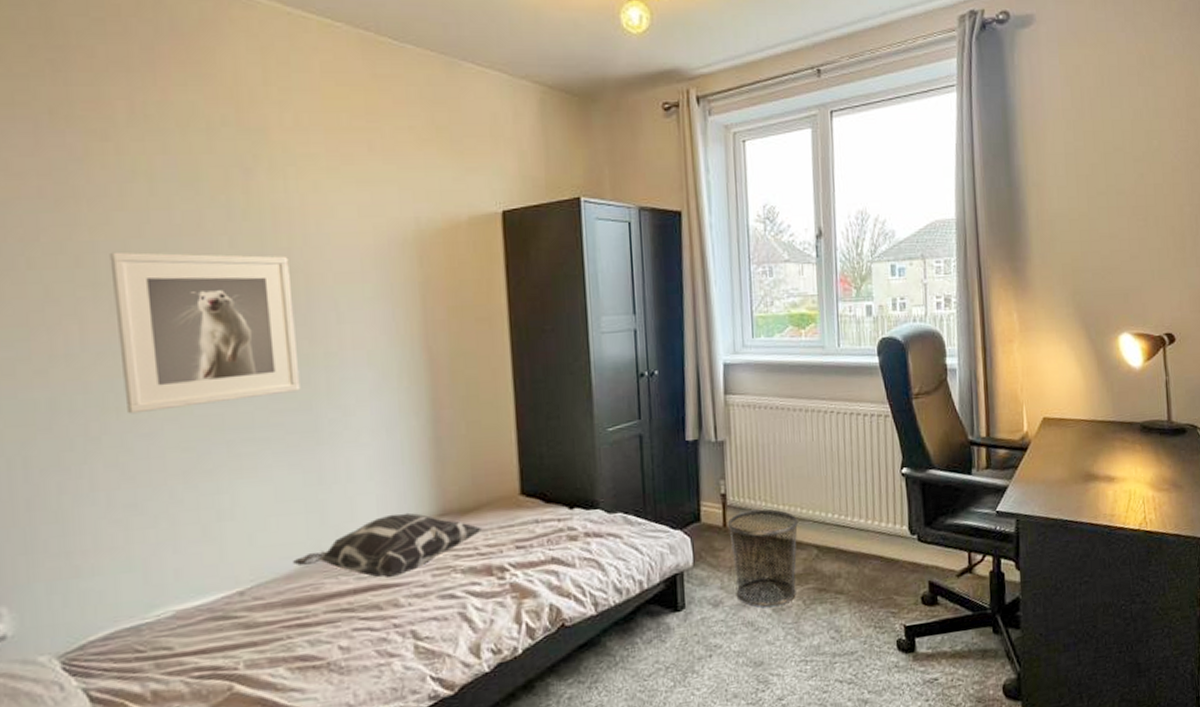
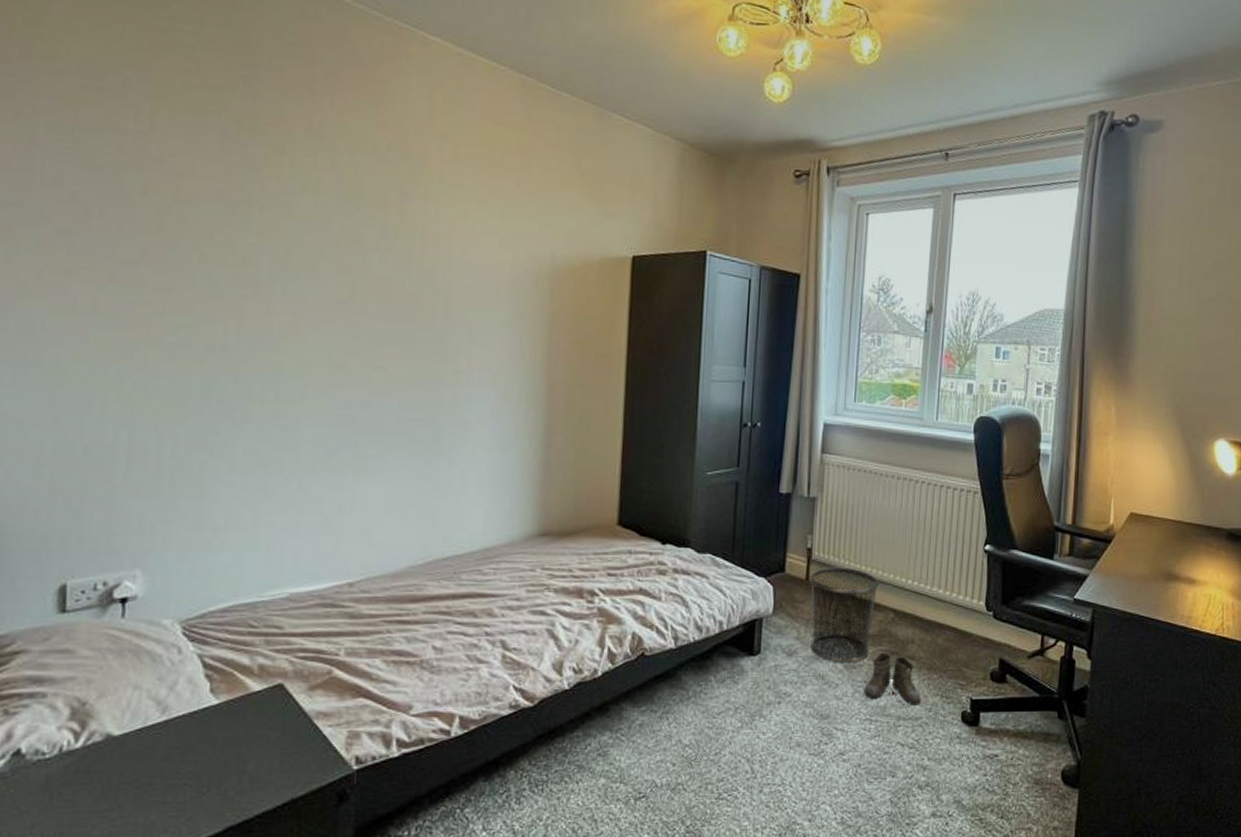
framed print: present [109,251,301,414] -> none [269,256,432,407]
decorative pillow: present [293,512,483,577] -> none [401,528,579,587]
boots: none [795,590,854,640] -> present [864,652,921,705]

